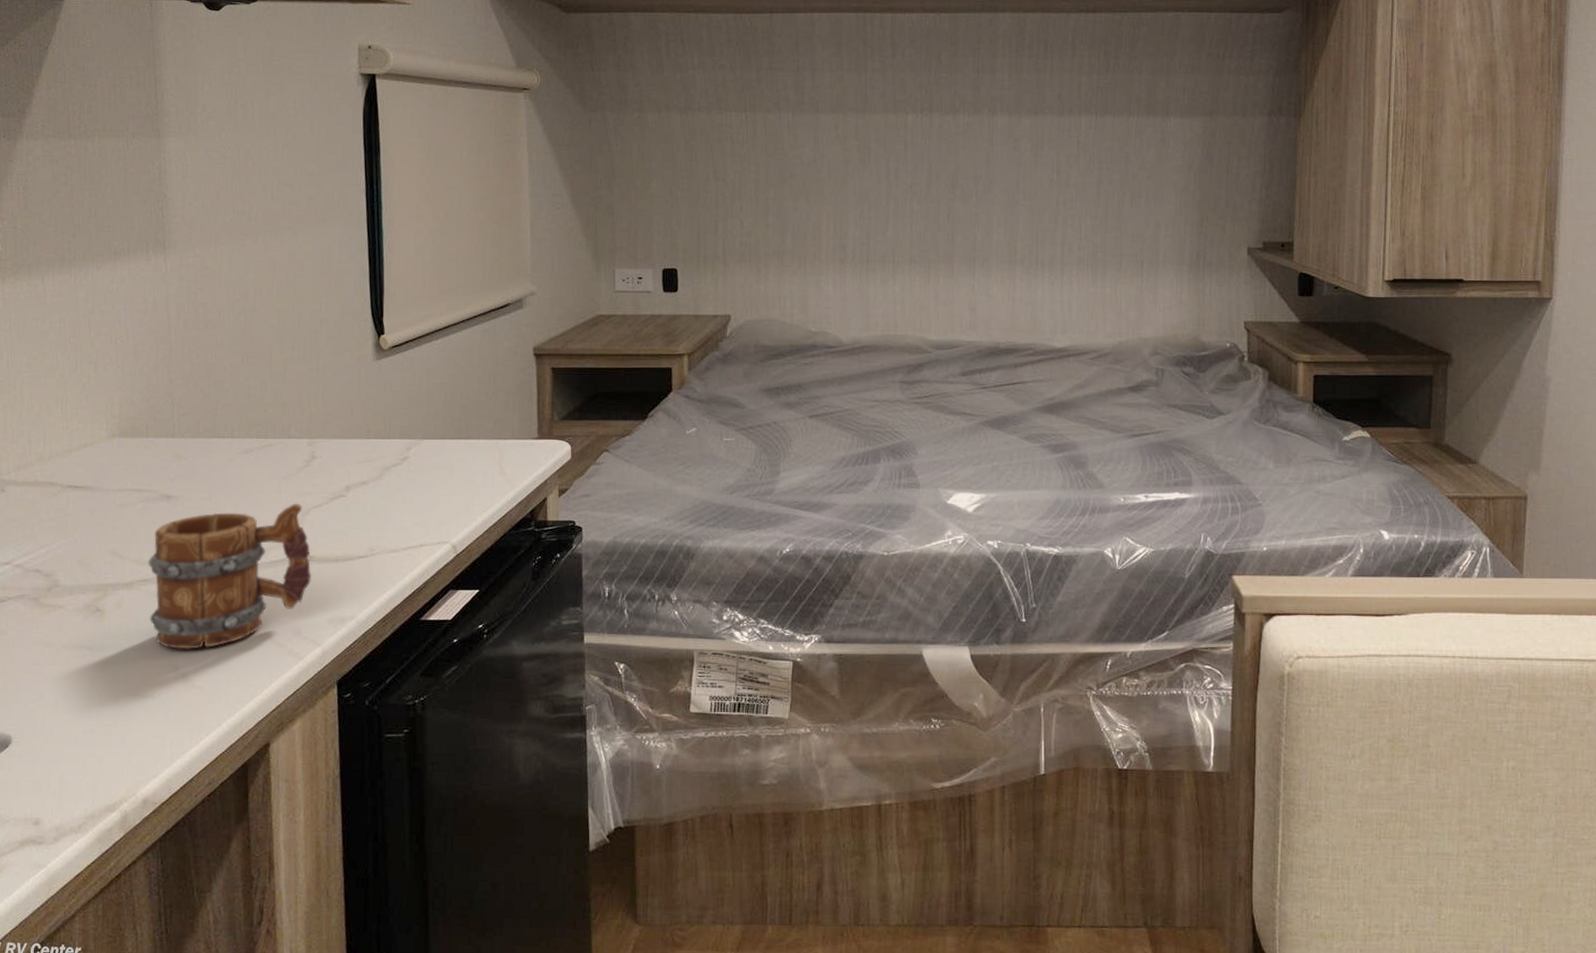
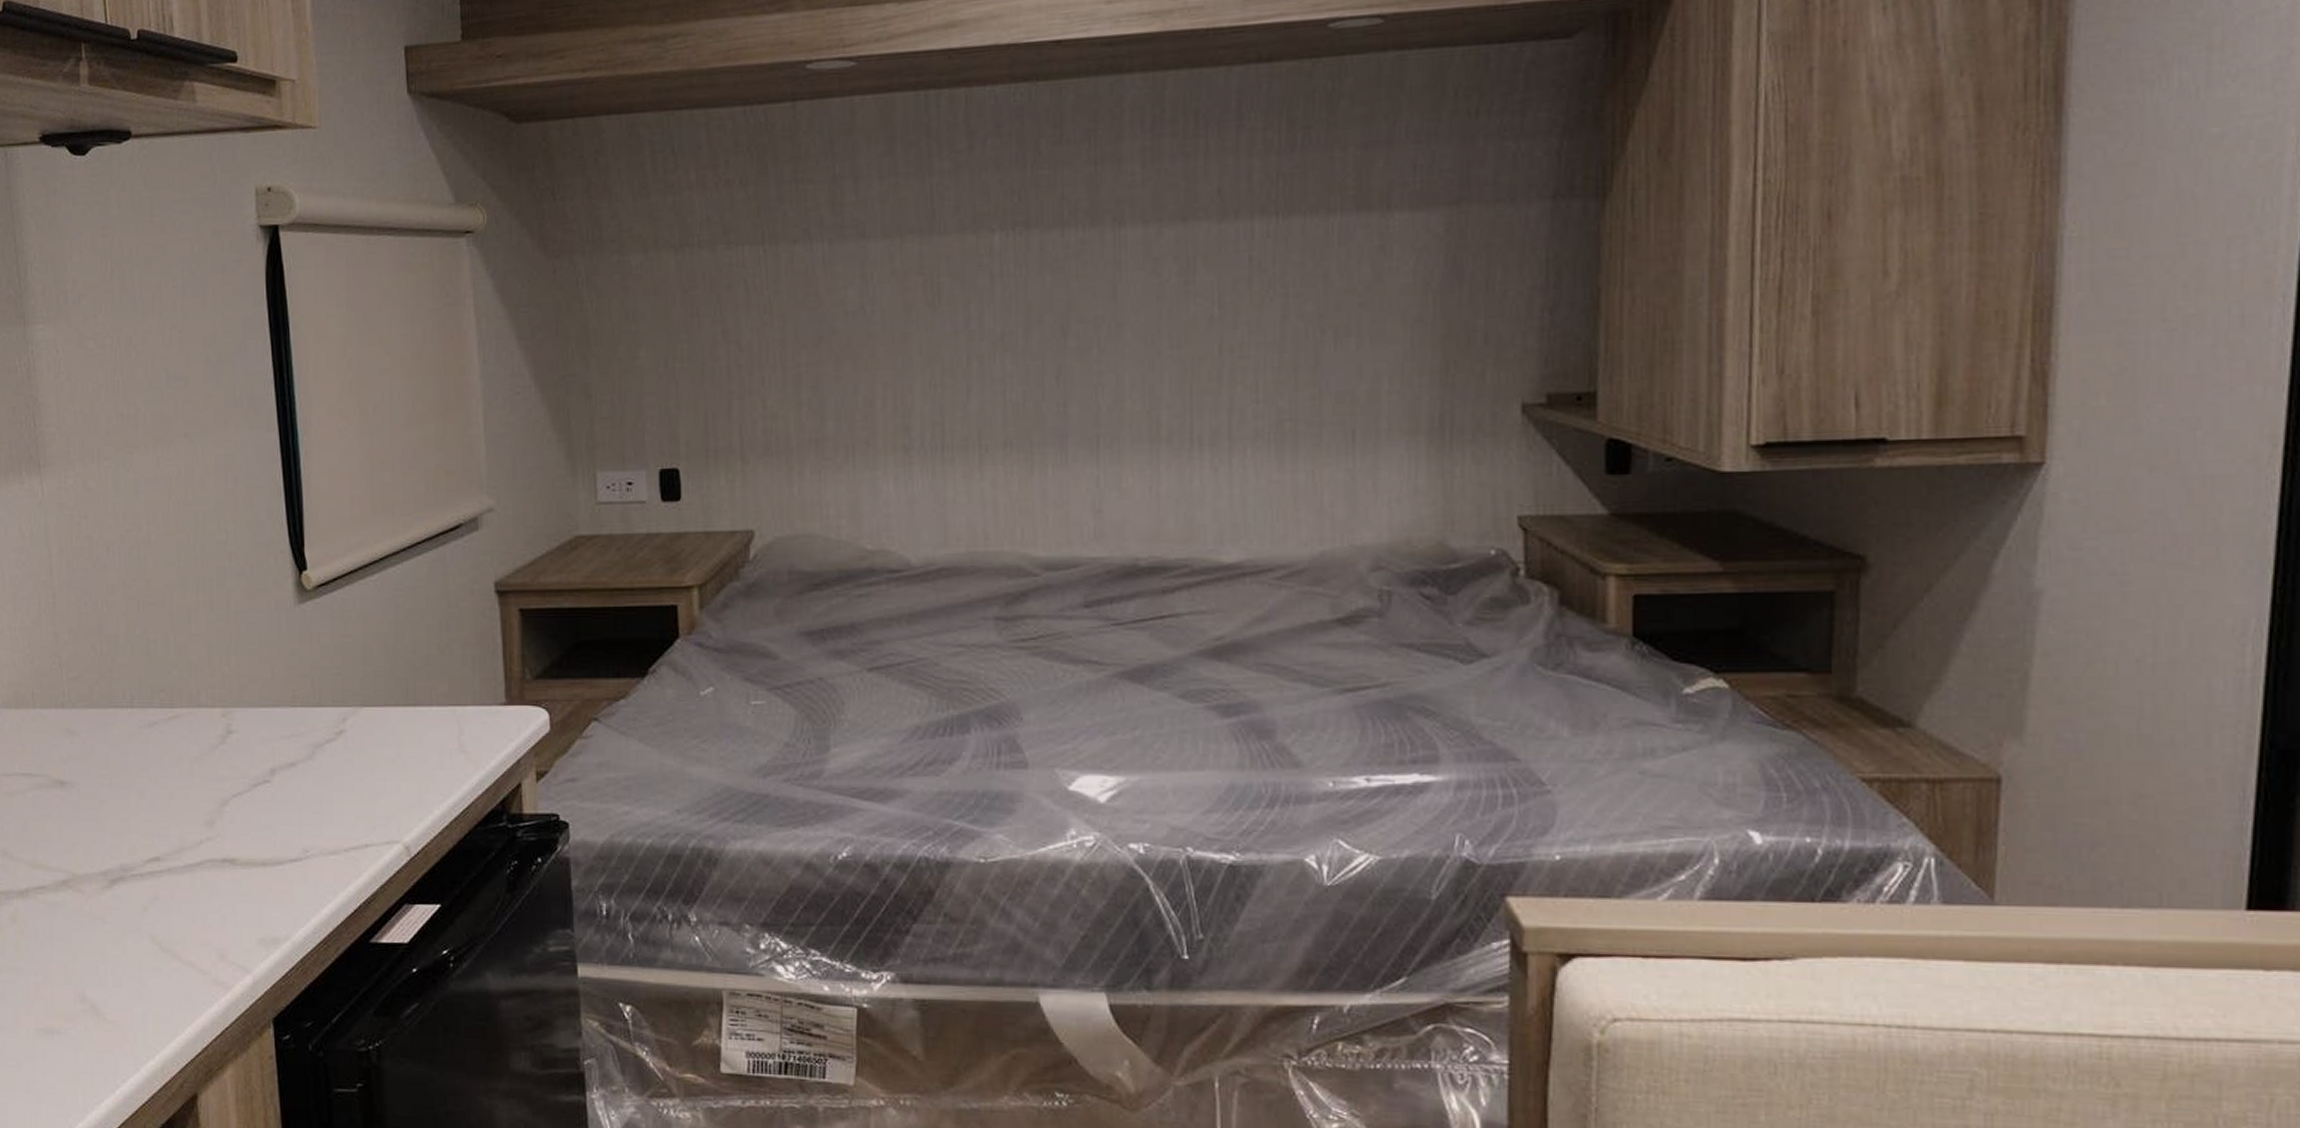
mug: present [148,503,311,649] -> none [44,790,235,975]

